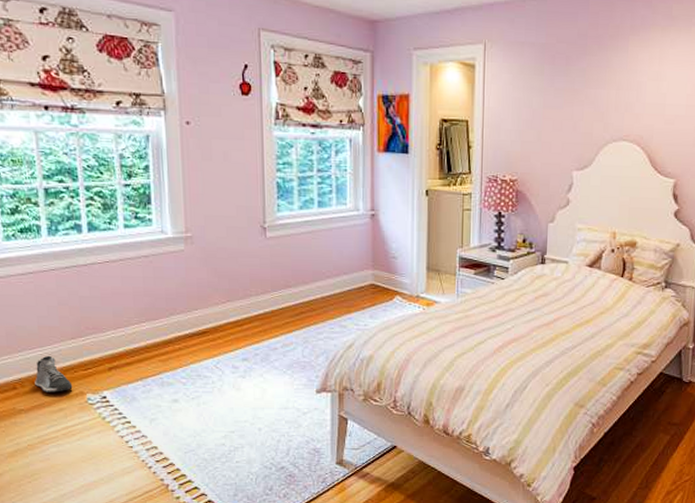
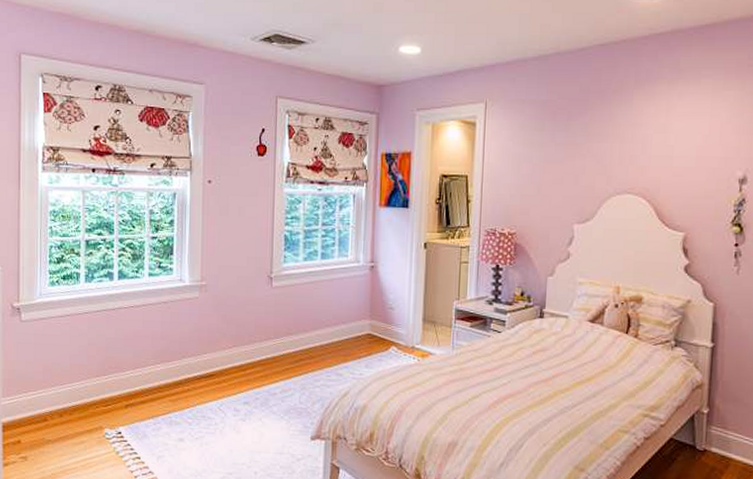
sneaker: present [35,355,73,393] -> none [62,391,94,426]

